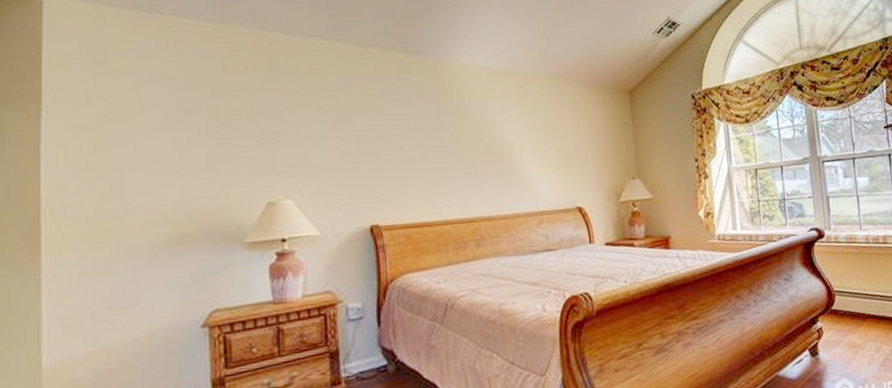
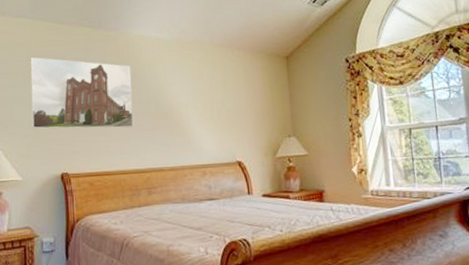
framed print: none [329,87,459,173] -> present [30,57,134,129]

